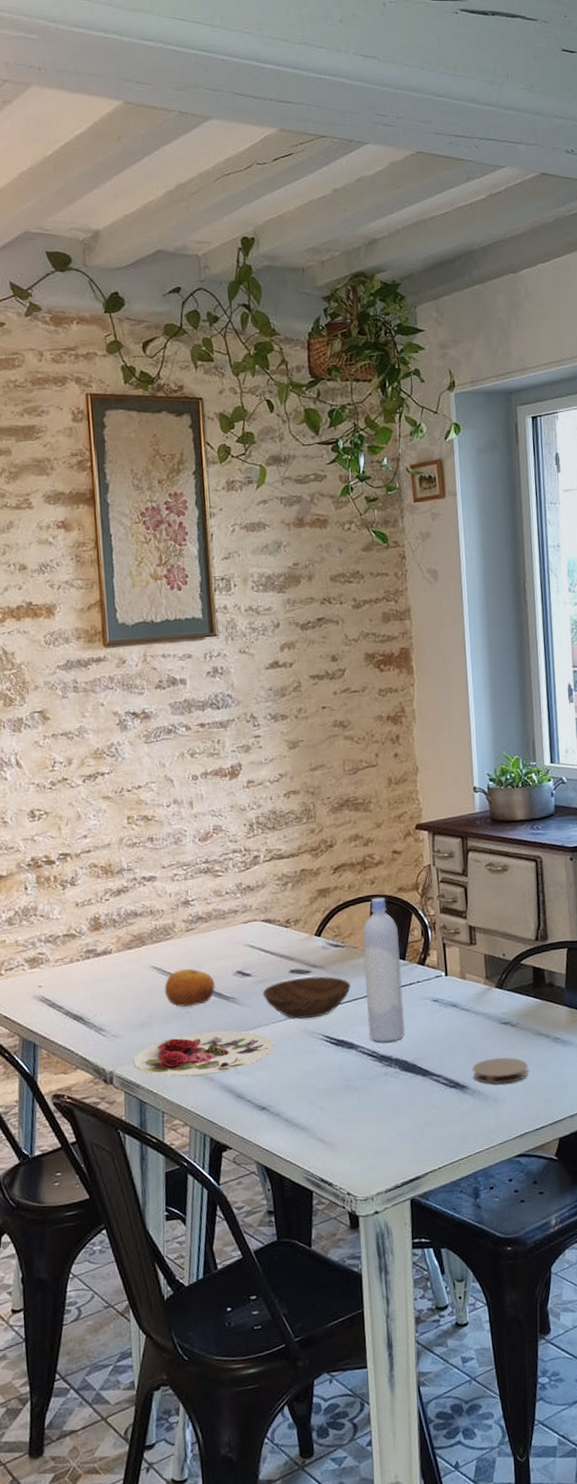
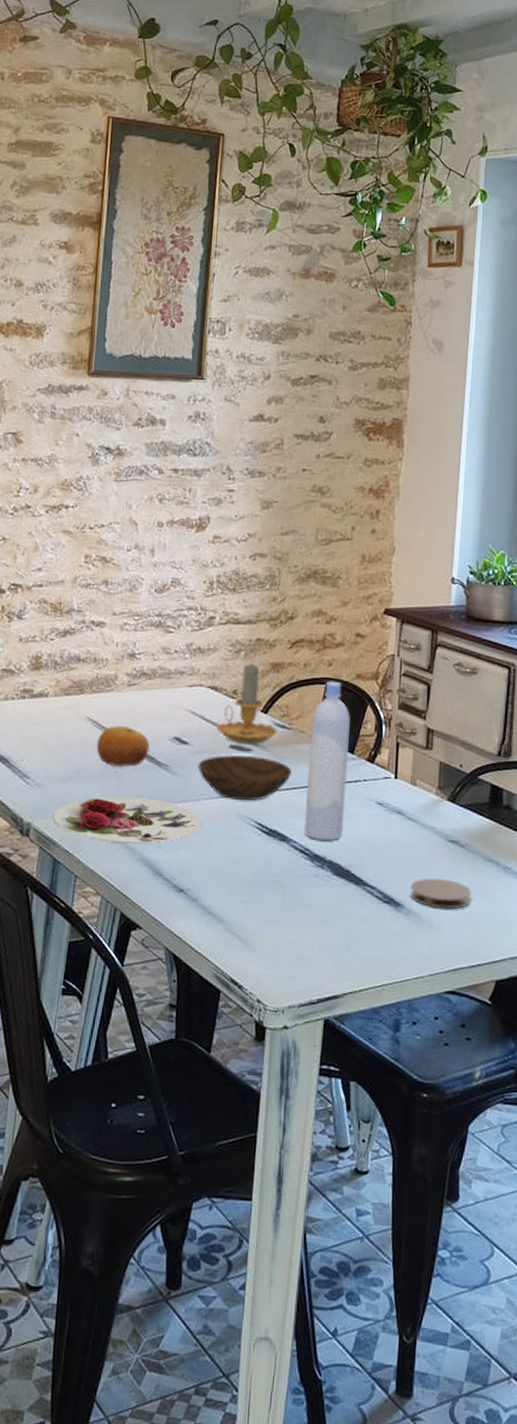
candle: none [276,891,332,967] -> present [217,662,278,744]

